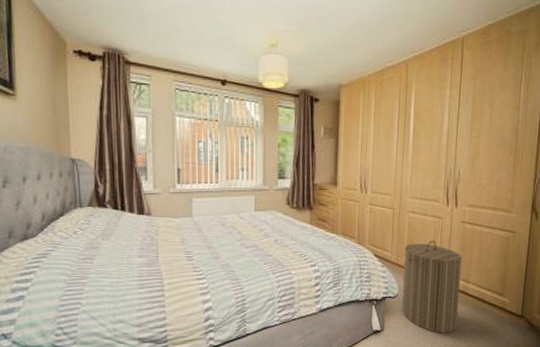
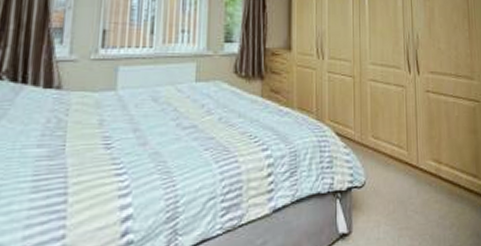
laundry hamper: present [402,240,462,333] -> none [368,113,435,232]

